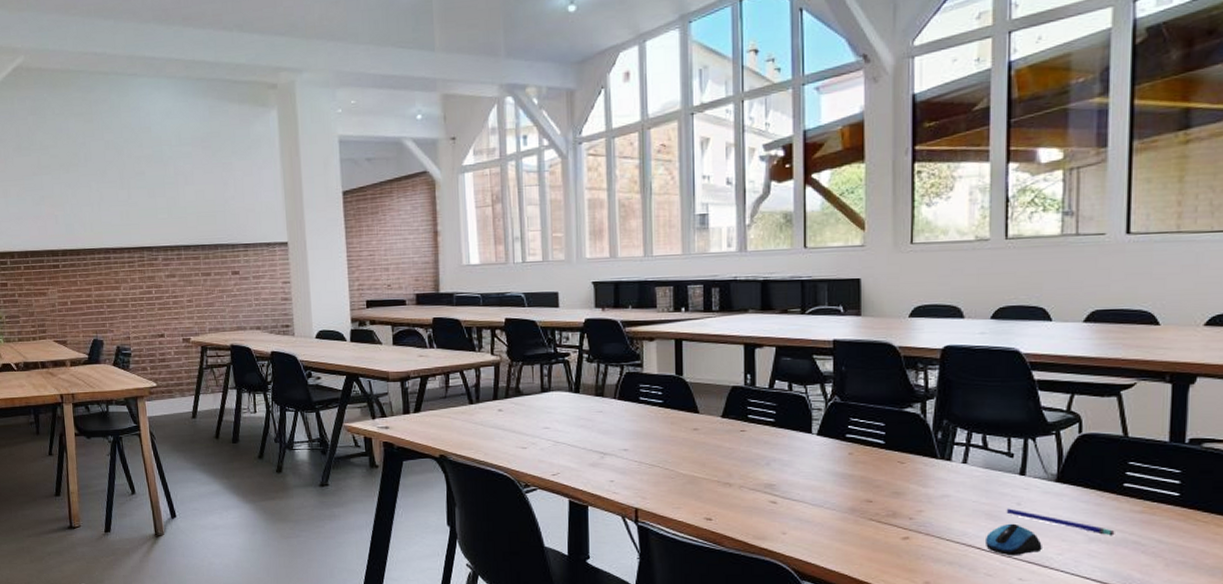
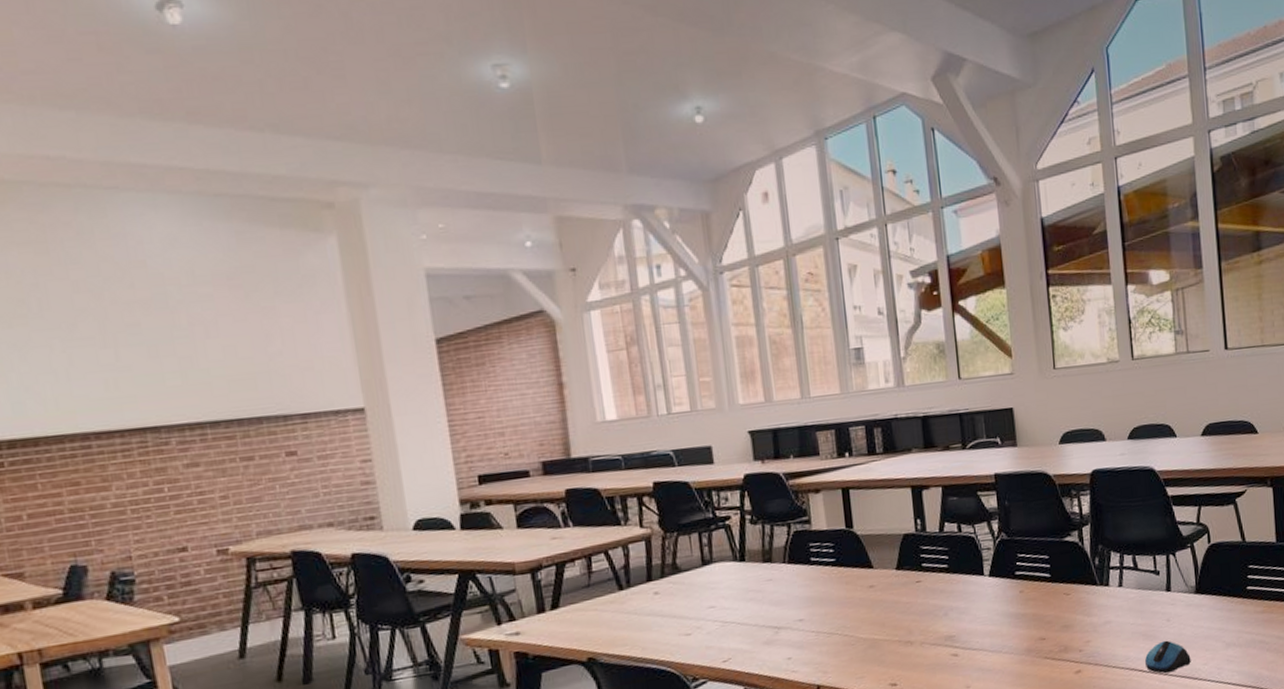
pen: present [1006,508,1115,535] -> none [1159,625,1245,639]

